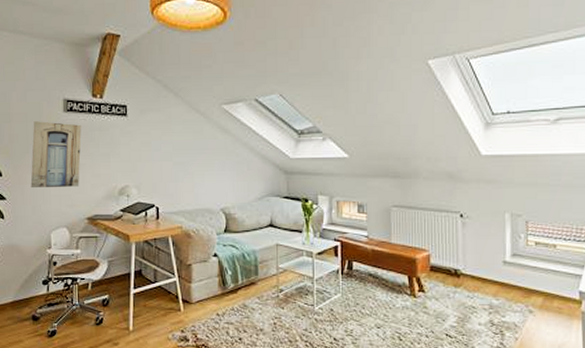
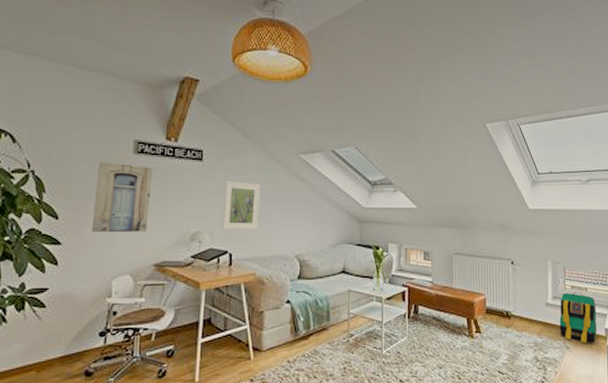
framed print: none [148,134,184,184] -> present [222,180,261,230]
backpack: none [520,249,572,307] -> present [559,292,599,343]

